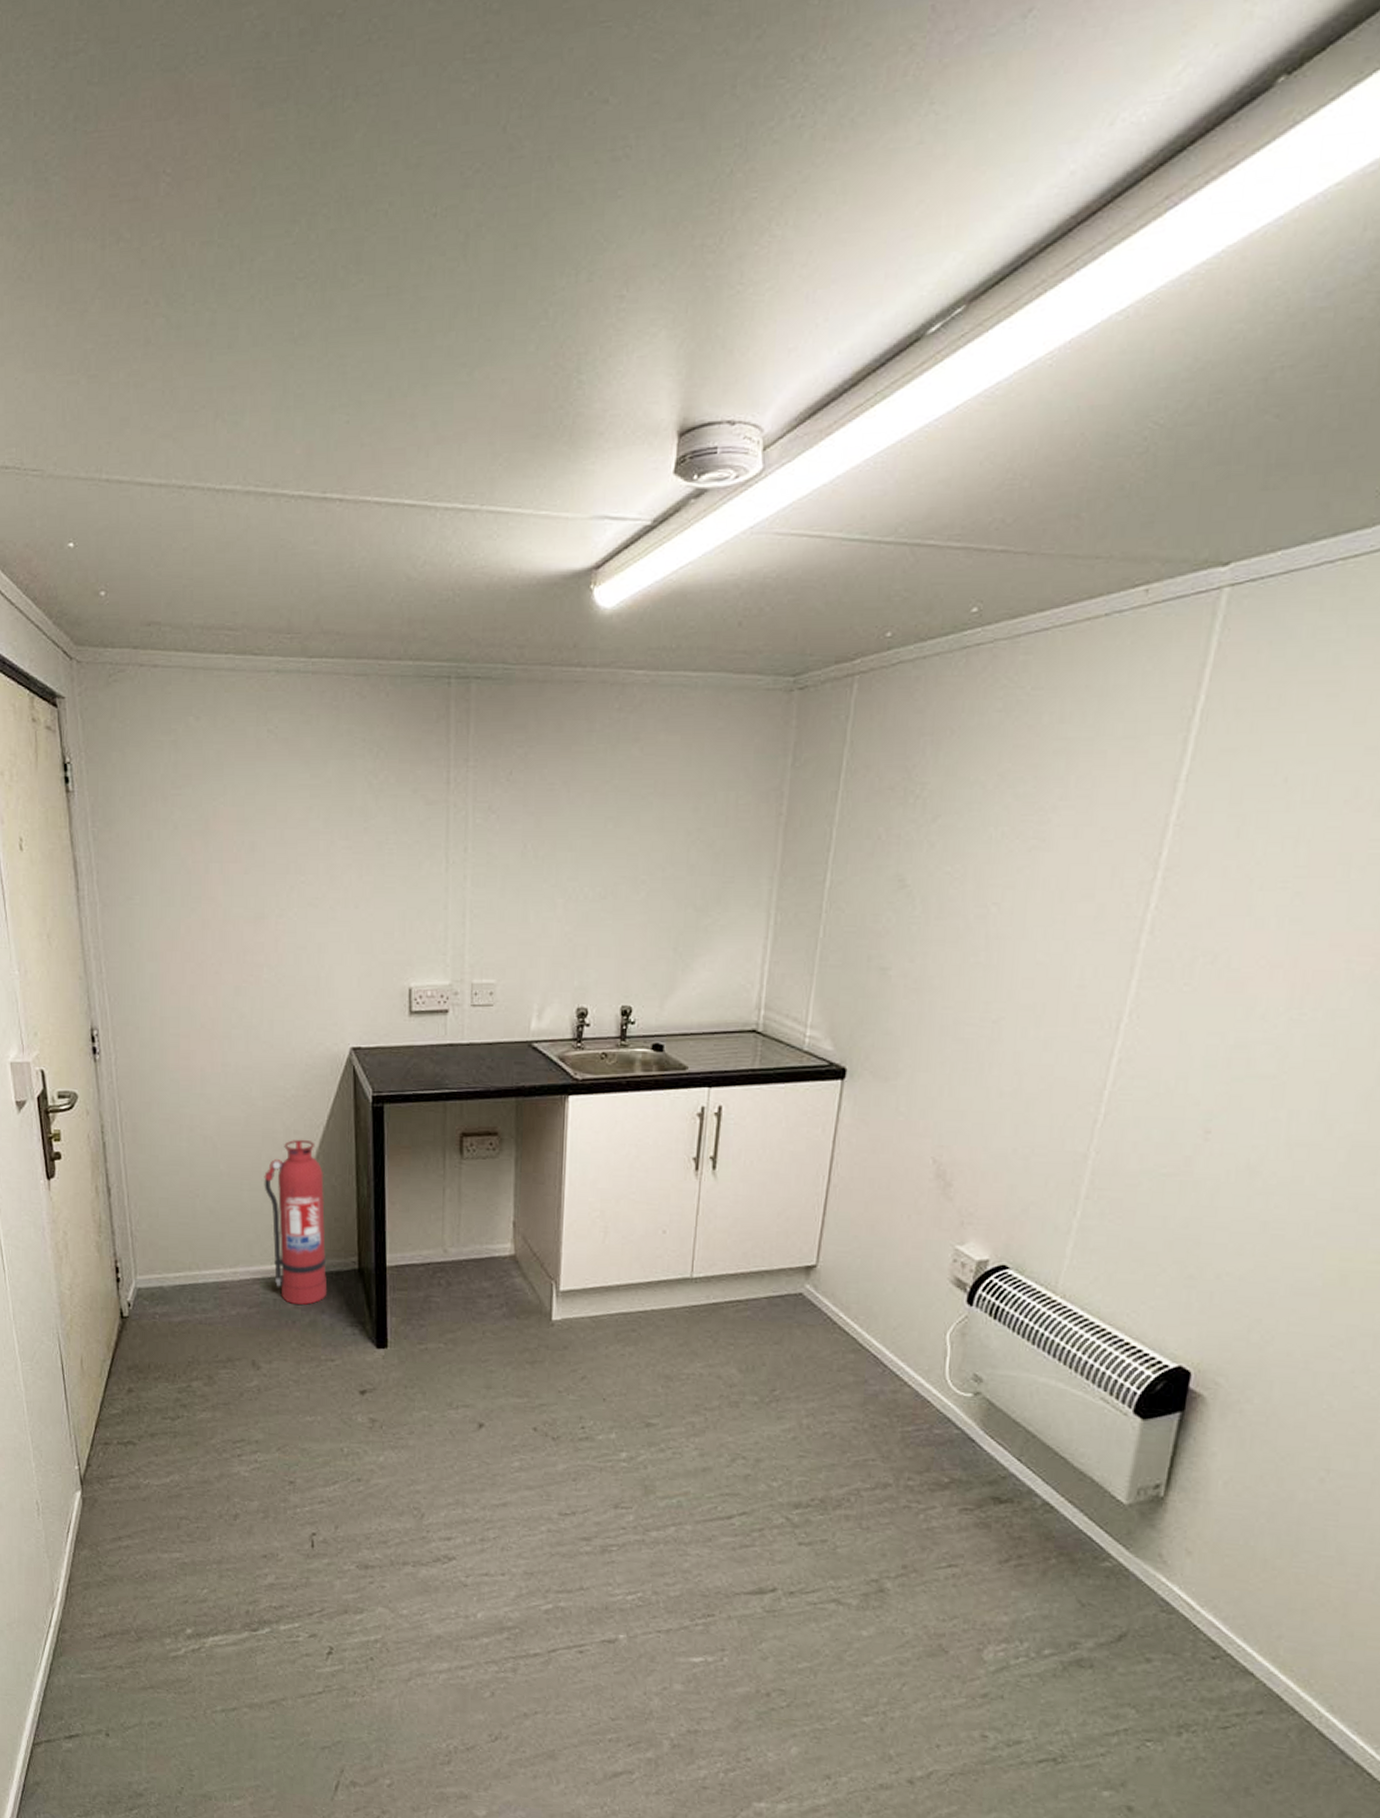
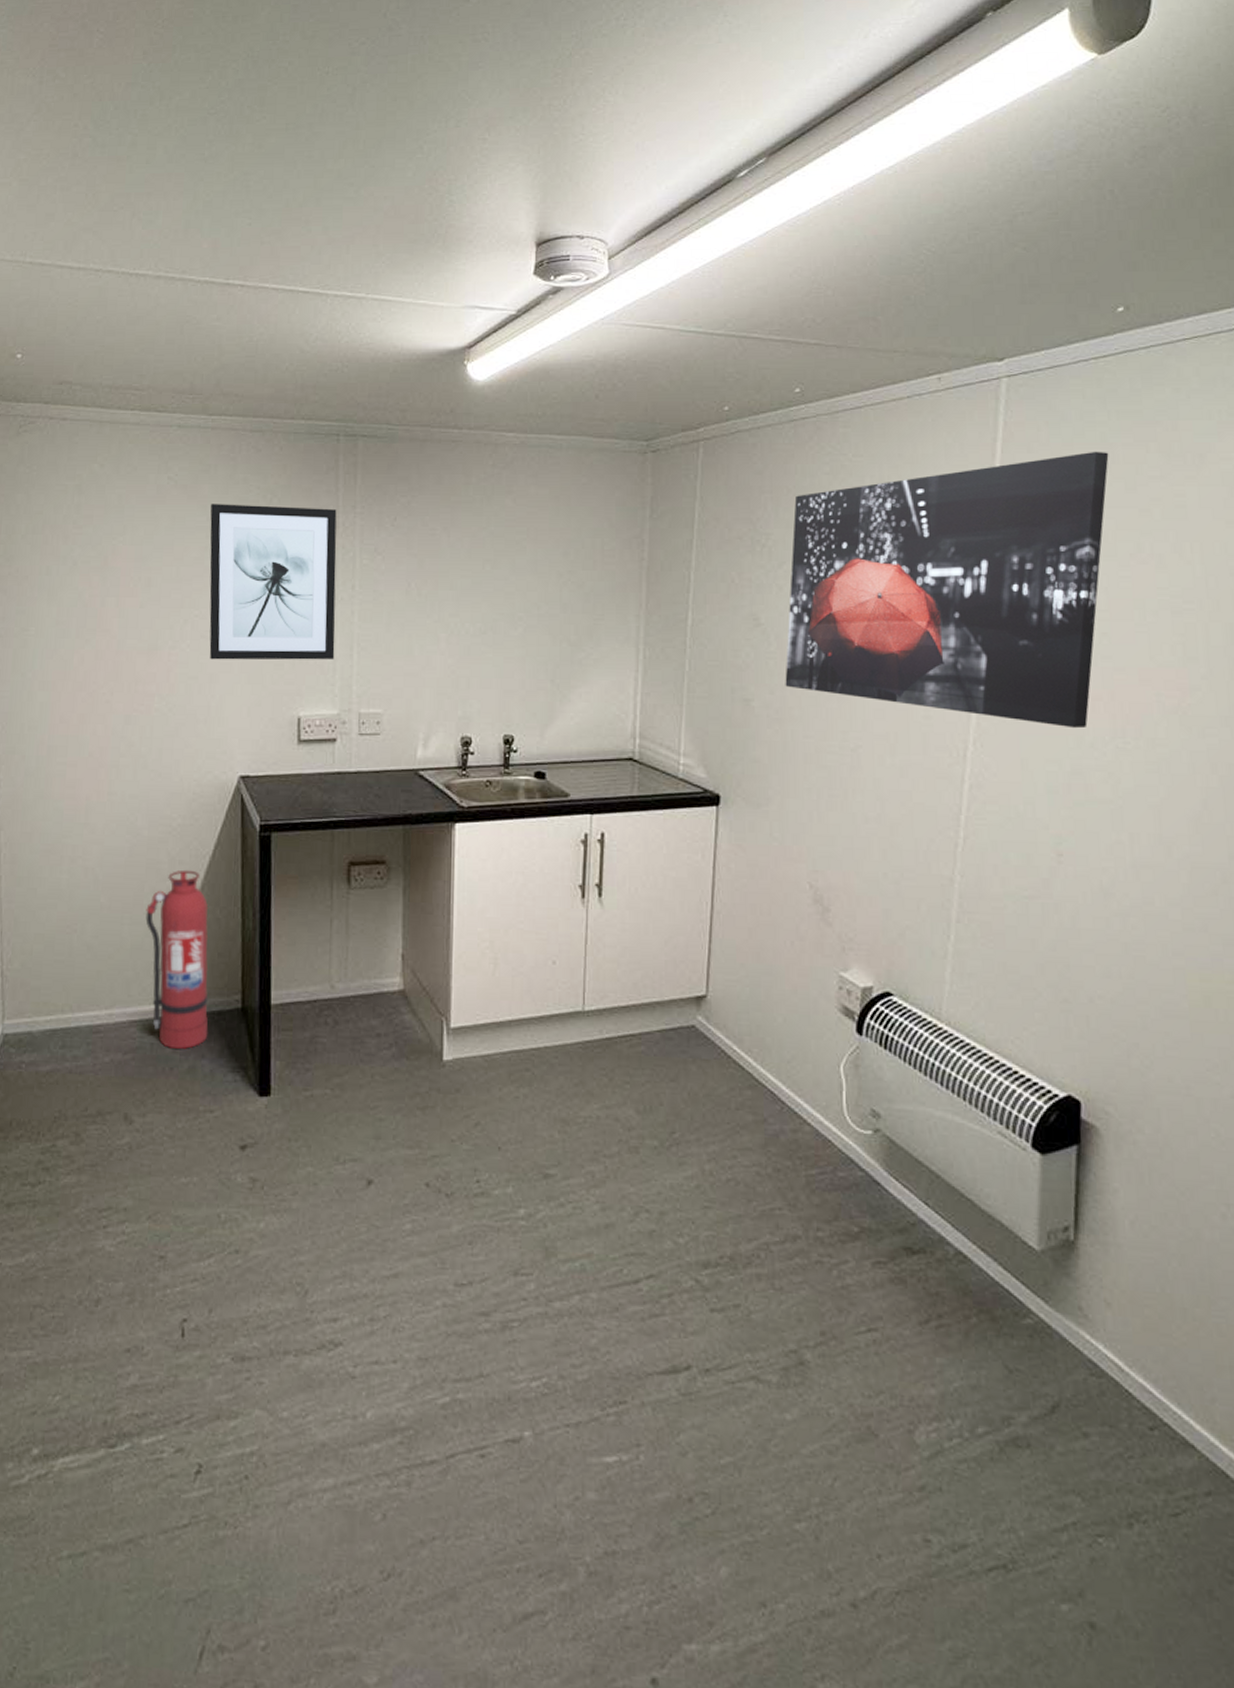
wall art: none [314,759,448,929] -> present [209,504,337,660]
wall art: none [927,676,1340,999] -> present [785,451,1109,729]

